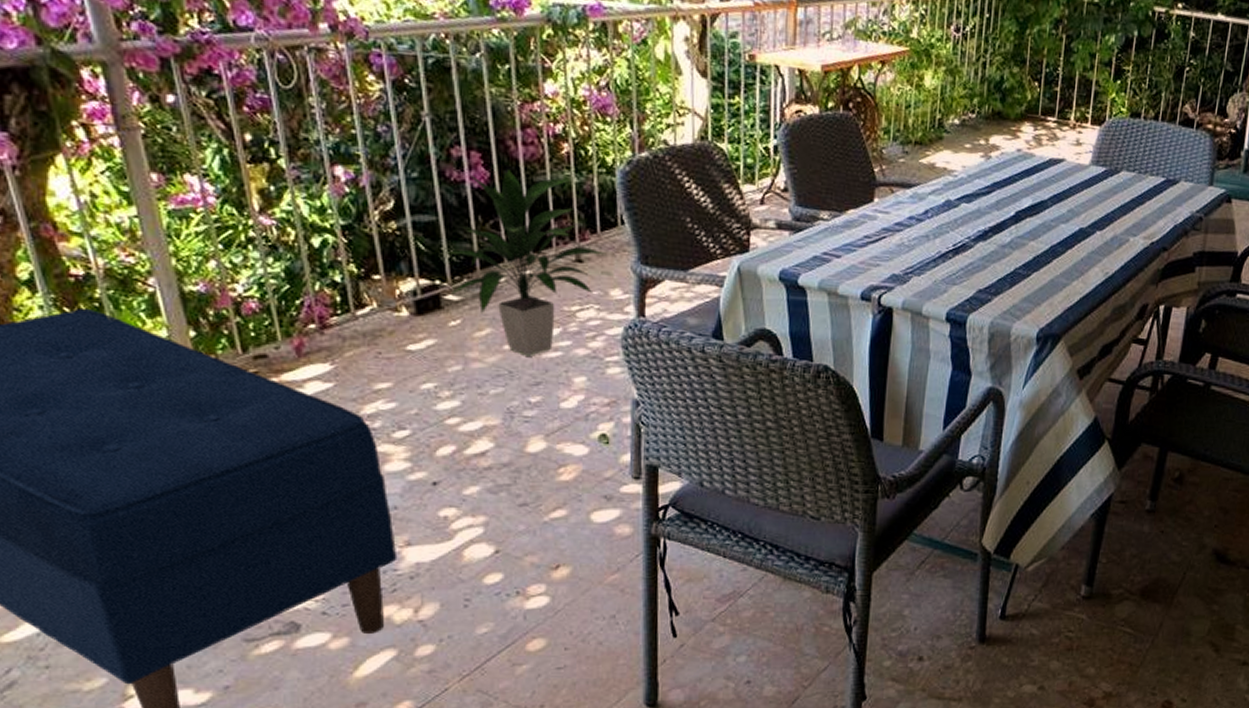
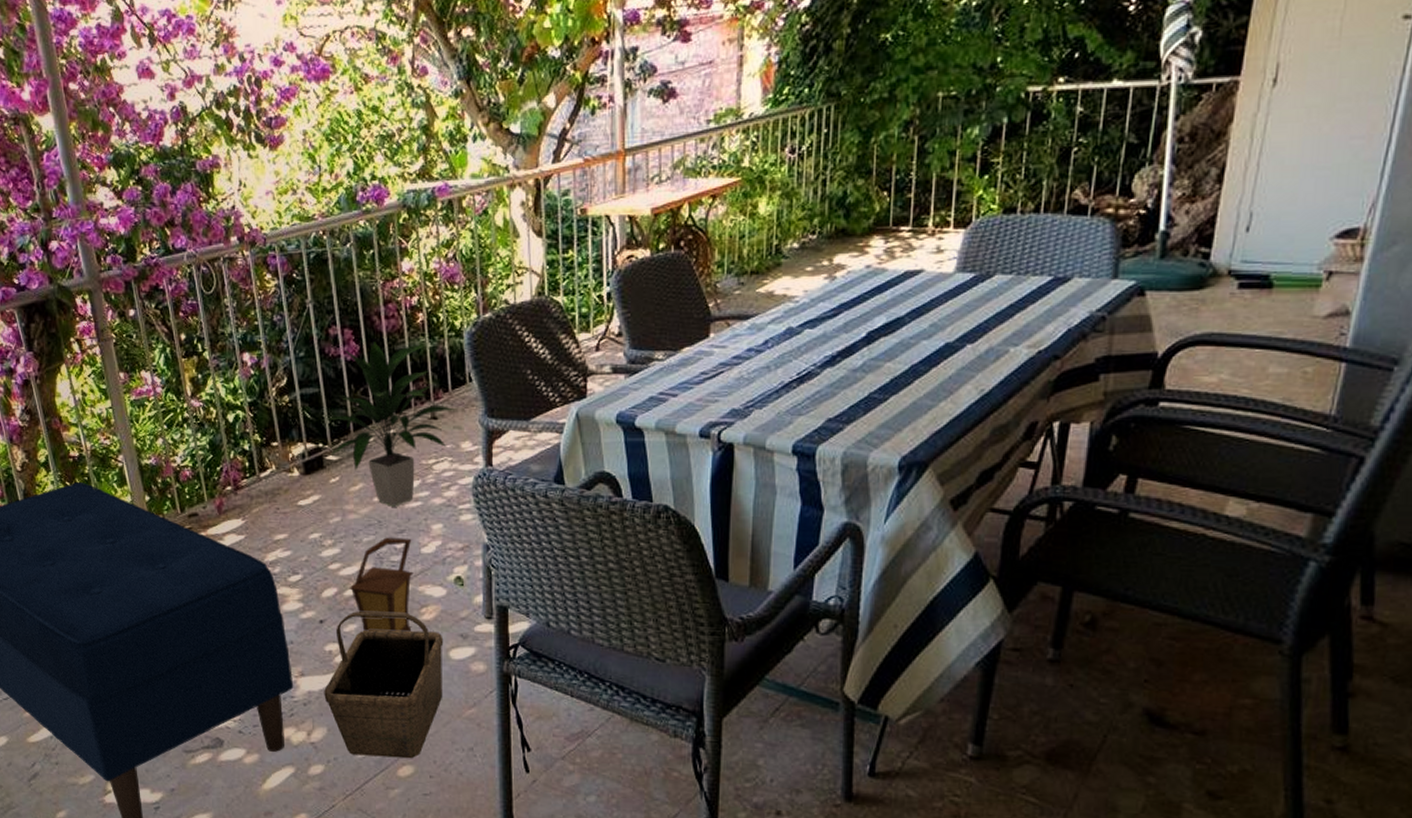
basket: none [437,471,584,631] -> present [324,611,444,759]
lantern: none [470,389,551,495] -> present [349,537,414,632]

